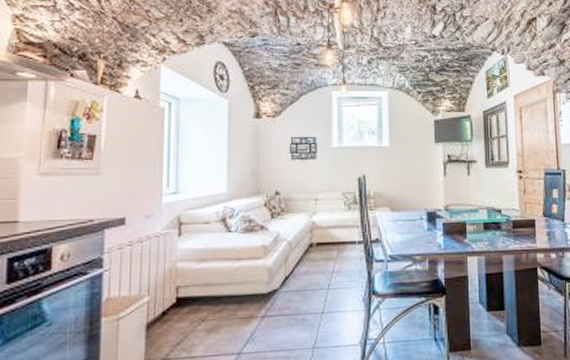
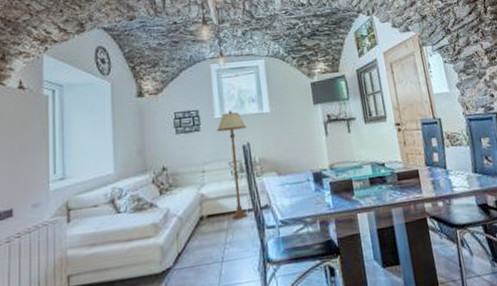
floor lamp: none [333,141,364,251] -> present [217,110,248,220]

